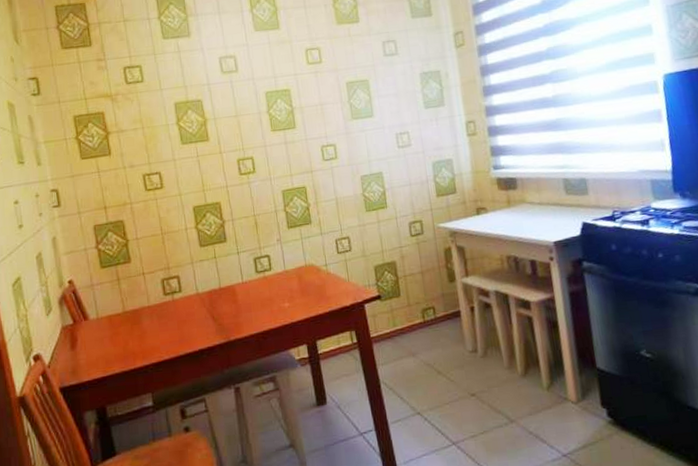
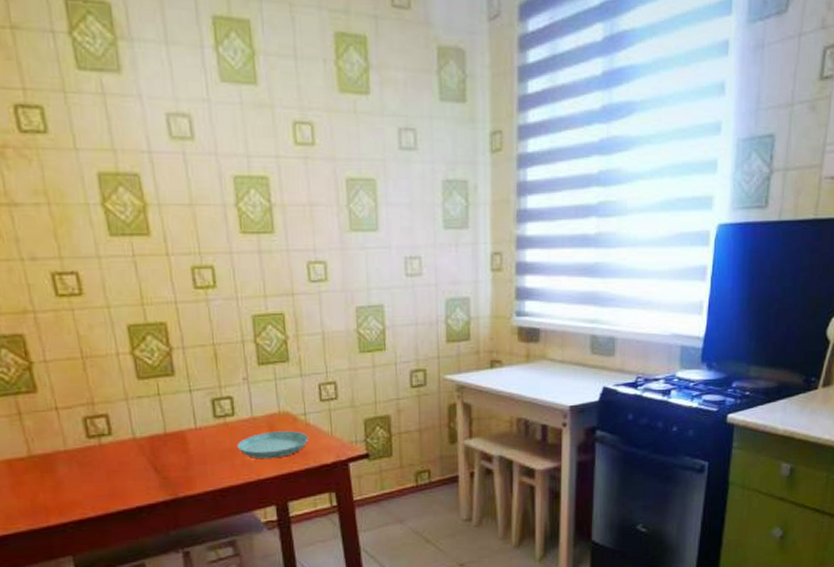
saucer: none [274,279,331,305] -> present [237,430,309,460]

